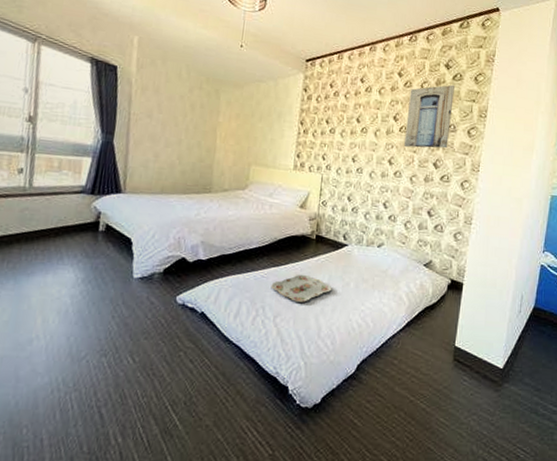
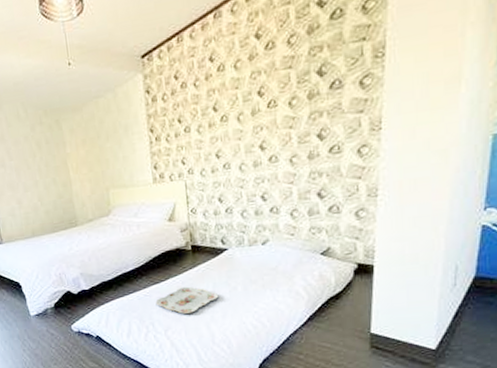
wall art: present [404,84,455,149] -> none [273,26,335,125]

